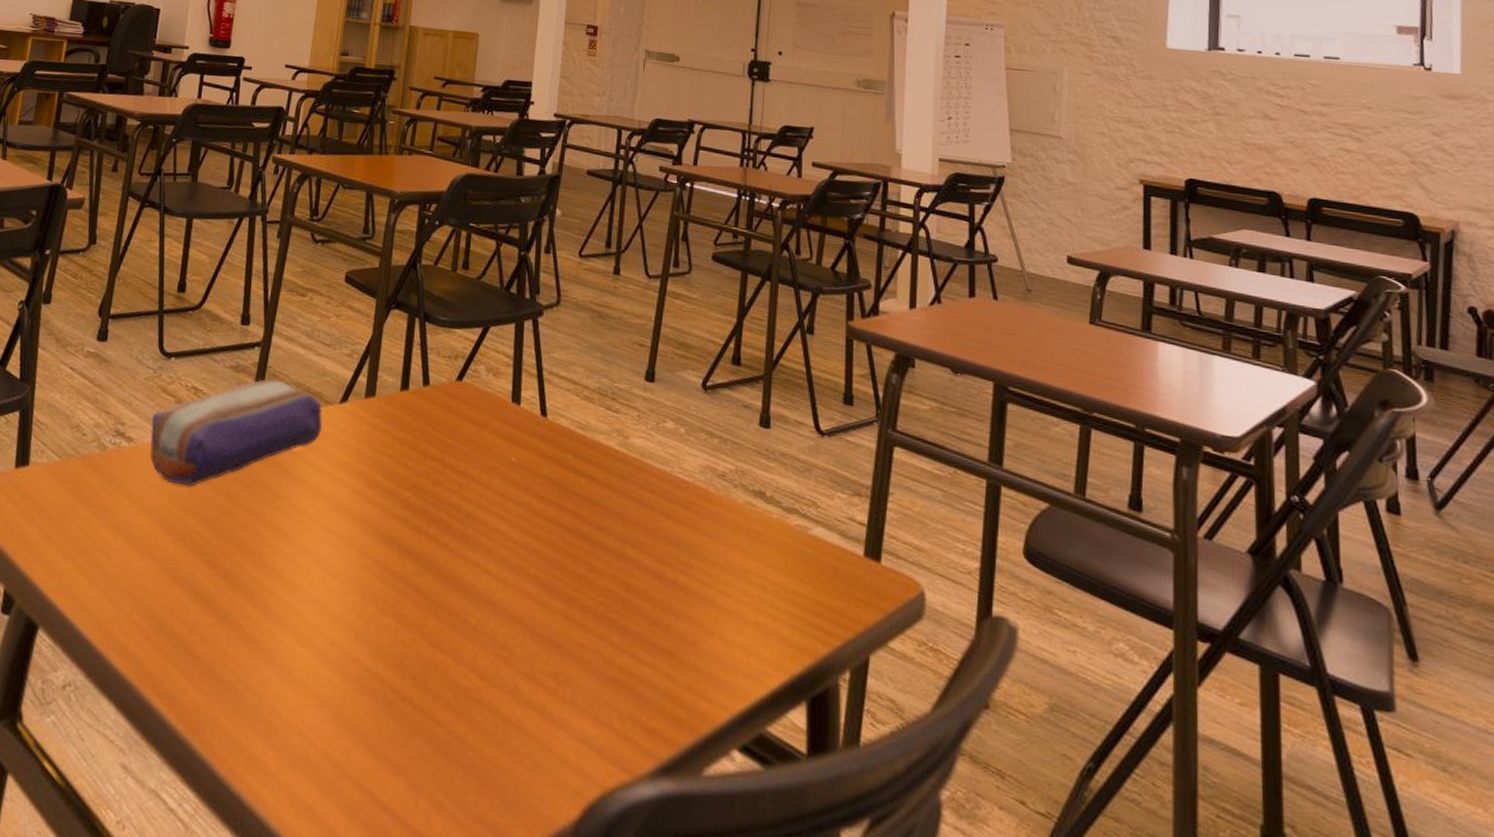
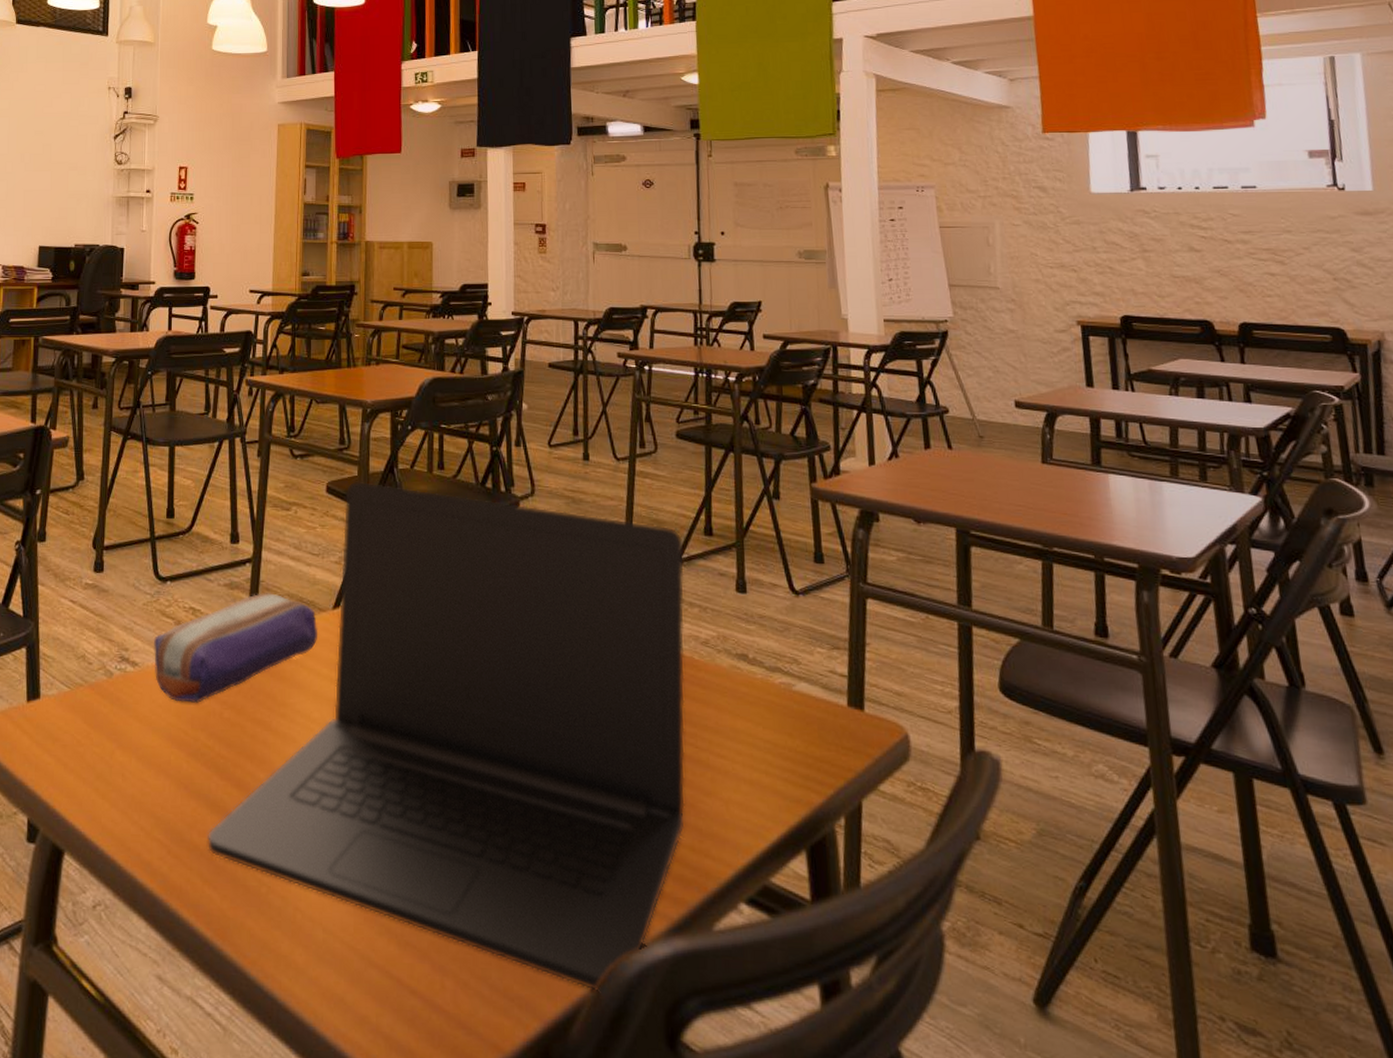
laptop: none [186,272,710,827] -> present [206,481,686,991]

